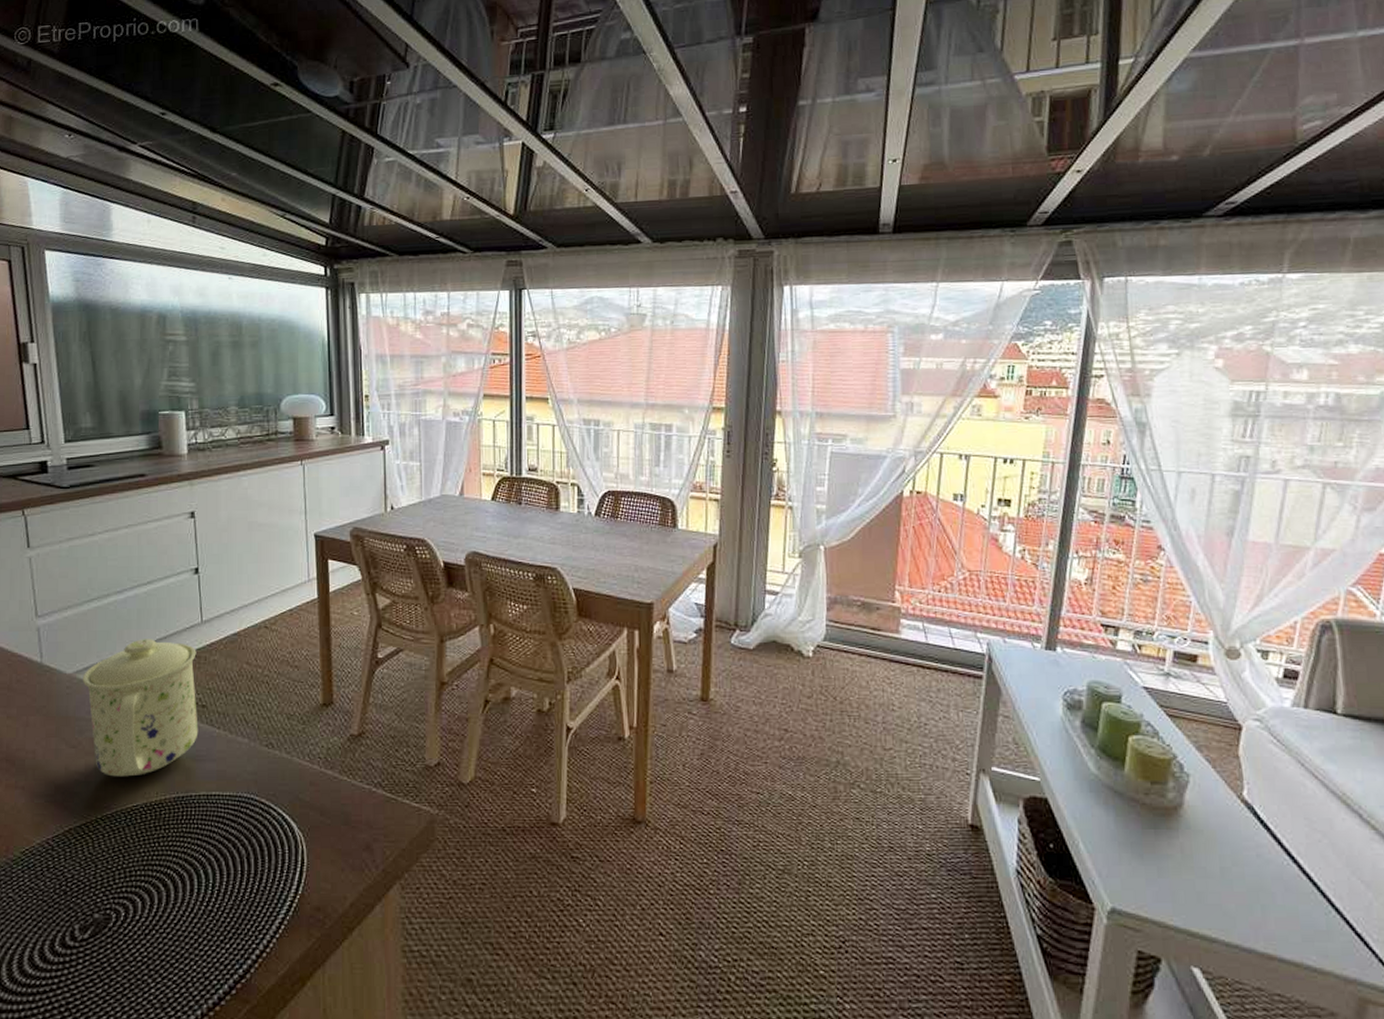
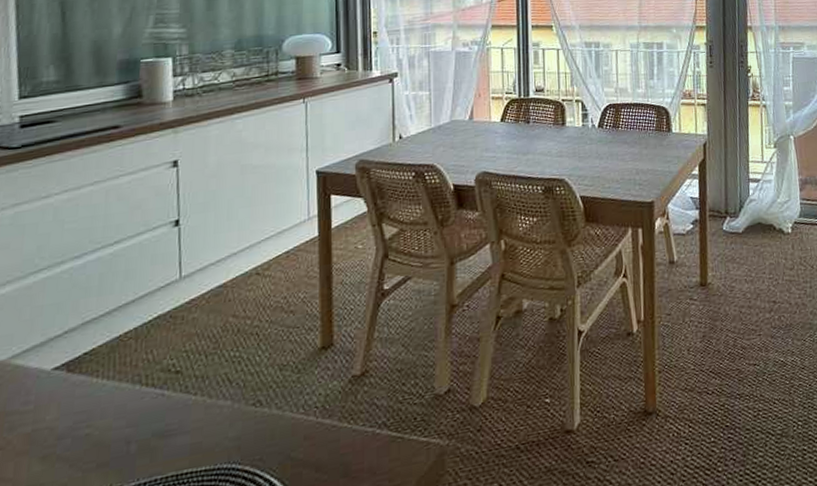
mug: present [82,639,199,777] -> none [19,304,172,476]

